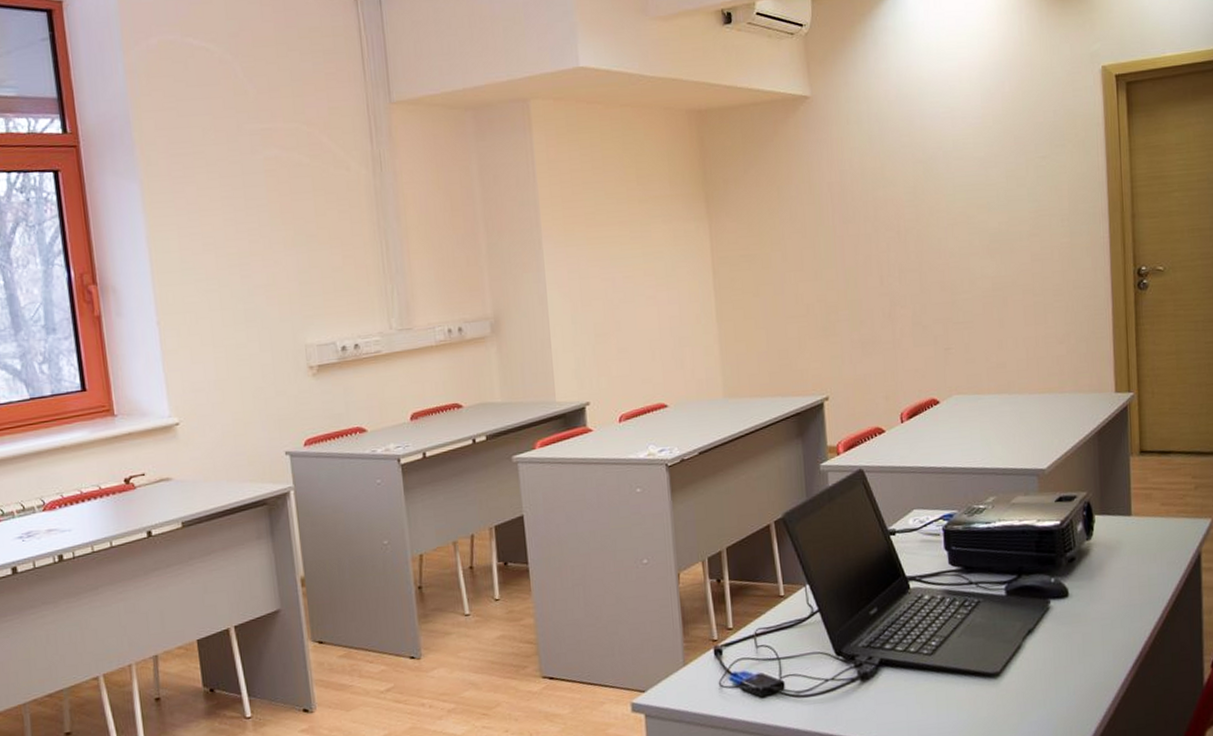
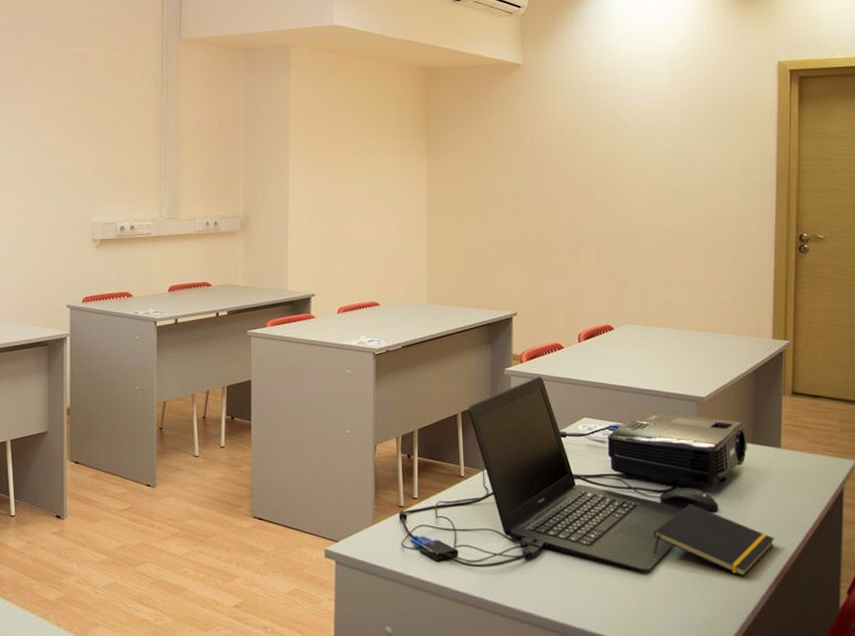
notepad: none [999,592,1131,666] -> present [653,504,775,577]

